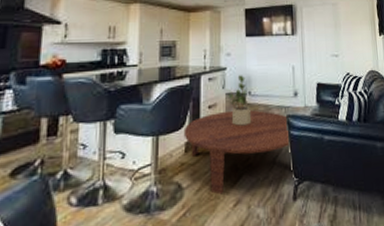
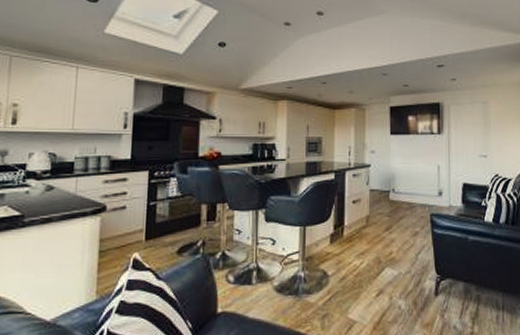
coffee table: present [183,110,289,195] -> none [329,206,433,284]
potted plant: present [227,75,252,126] -> none [371,172,395,221]

